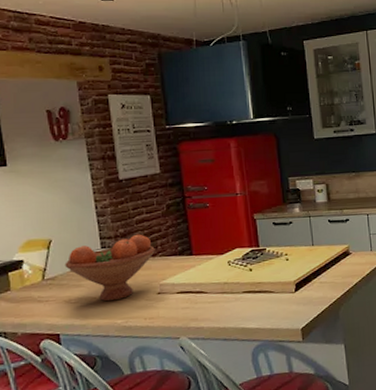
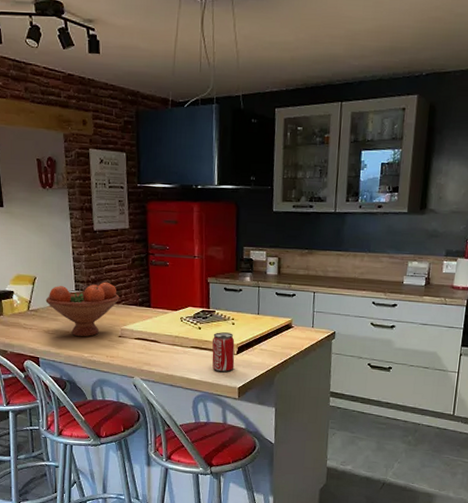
beverage can: none [265,270,294,315] -> present [212,332,235,372]

